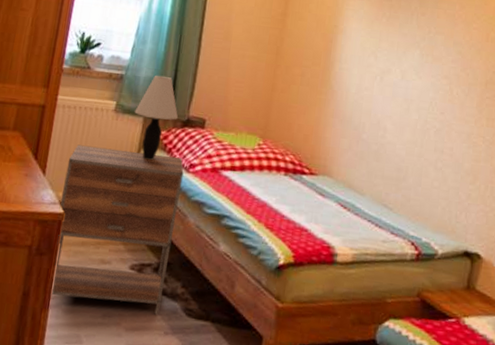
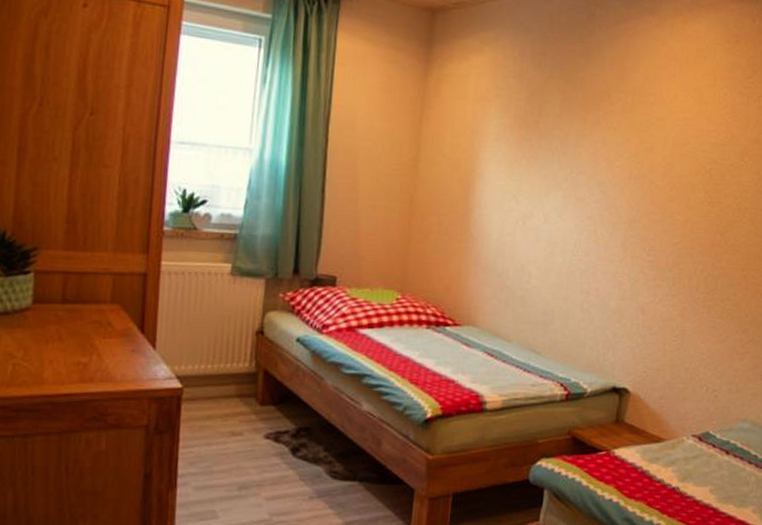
nightstand: present [50,144,184,315] -> none [176,313,316,481]
table lamp: present [134,75,179,161] -> none [254,232,306,325]

